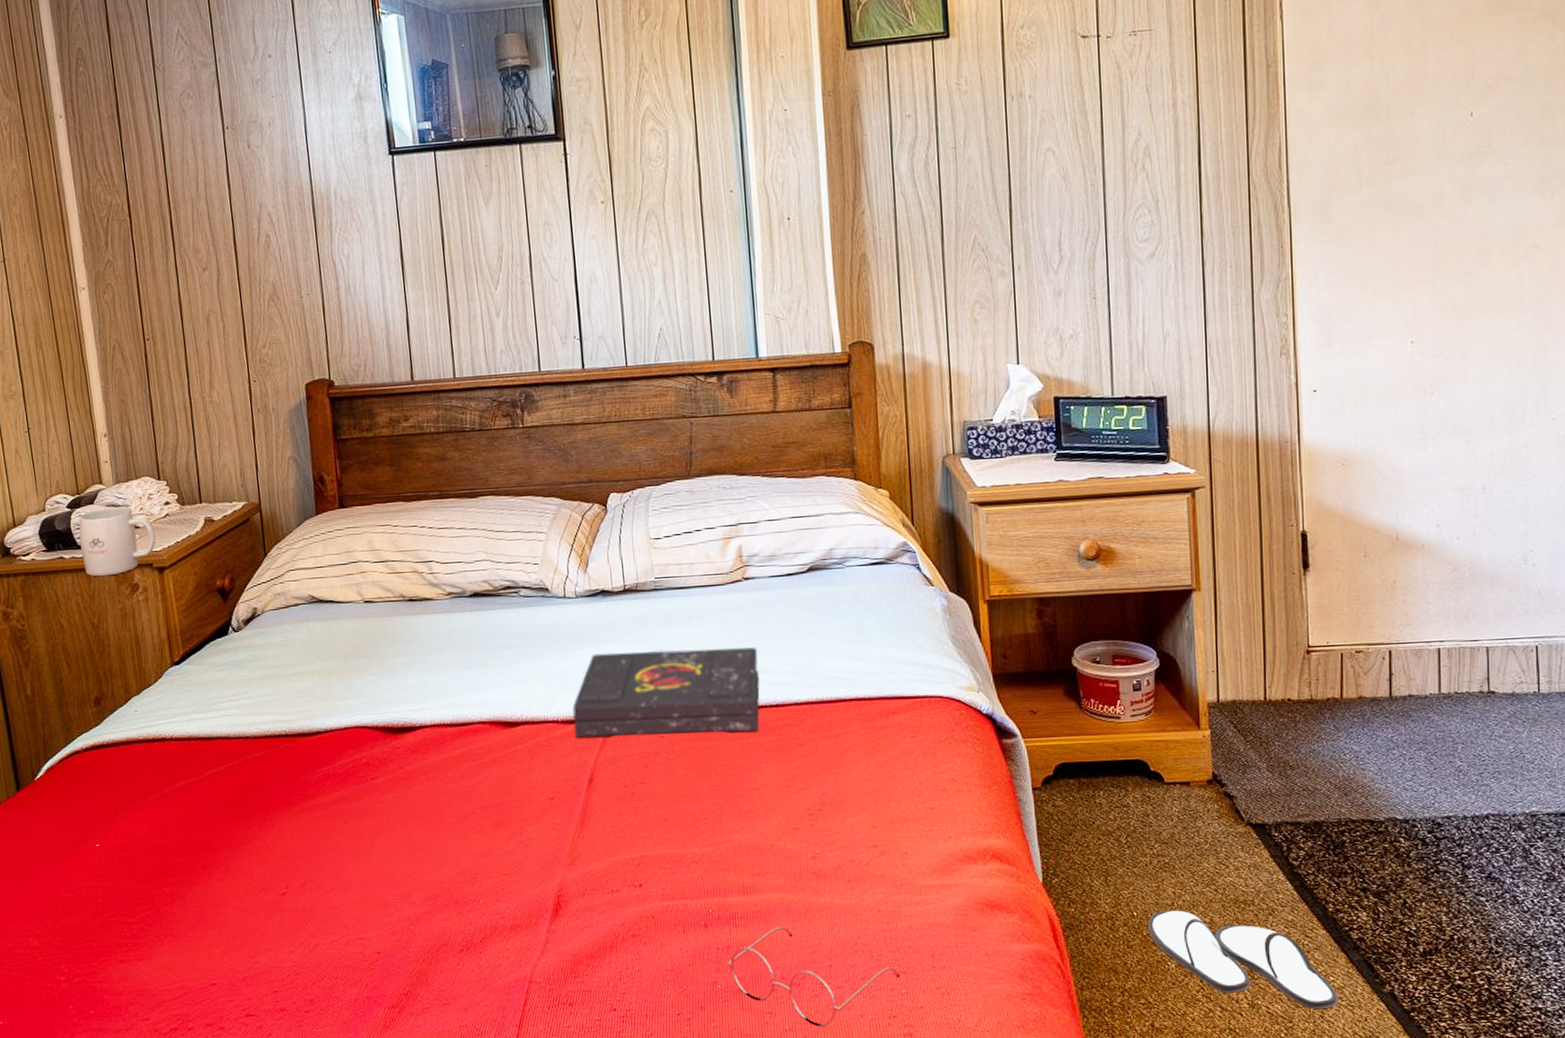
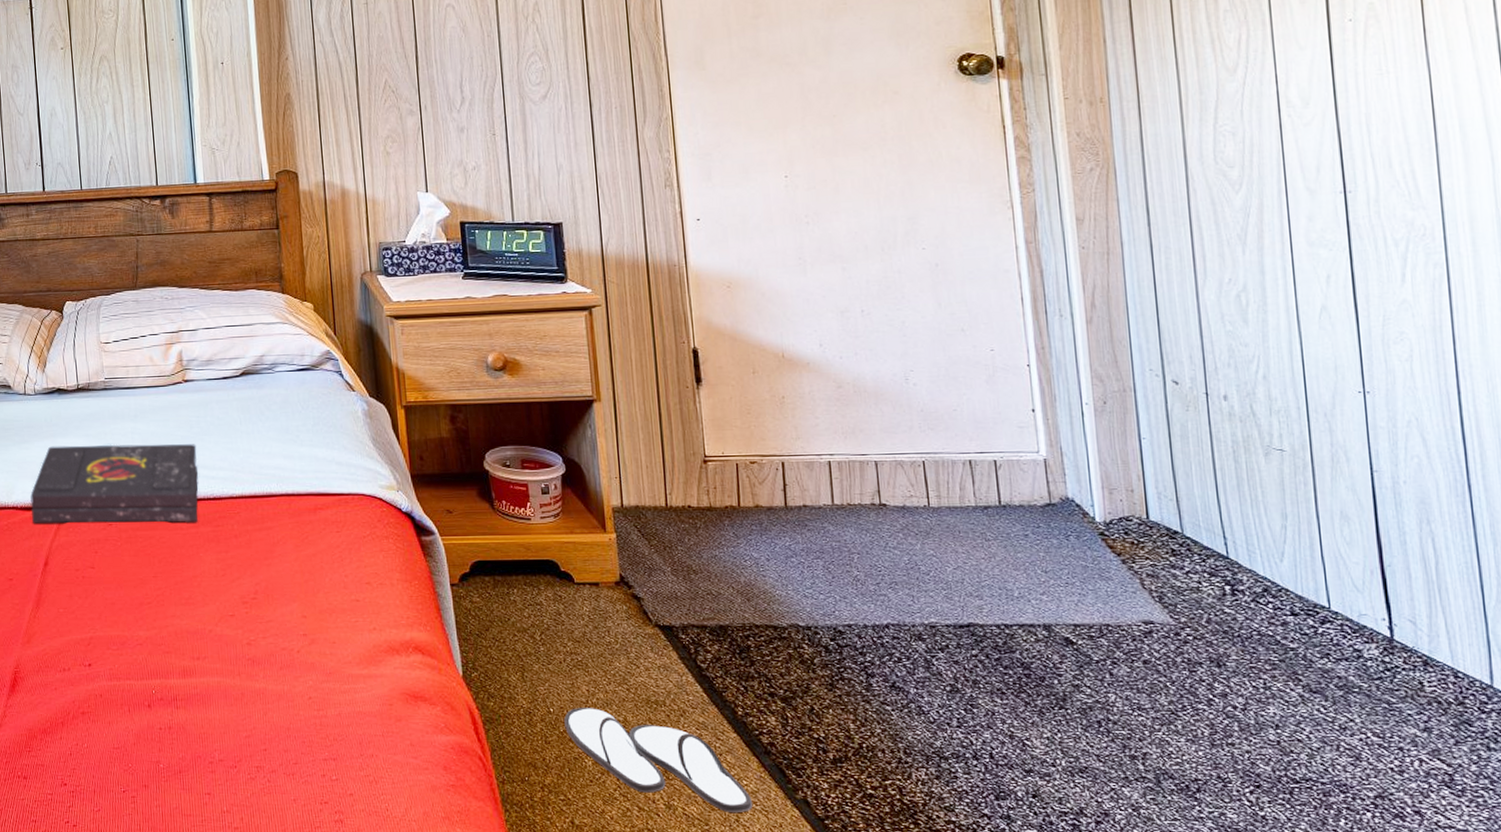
eyeglasses: present [728,926,900,1027] -> none [169,709,330,810]

